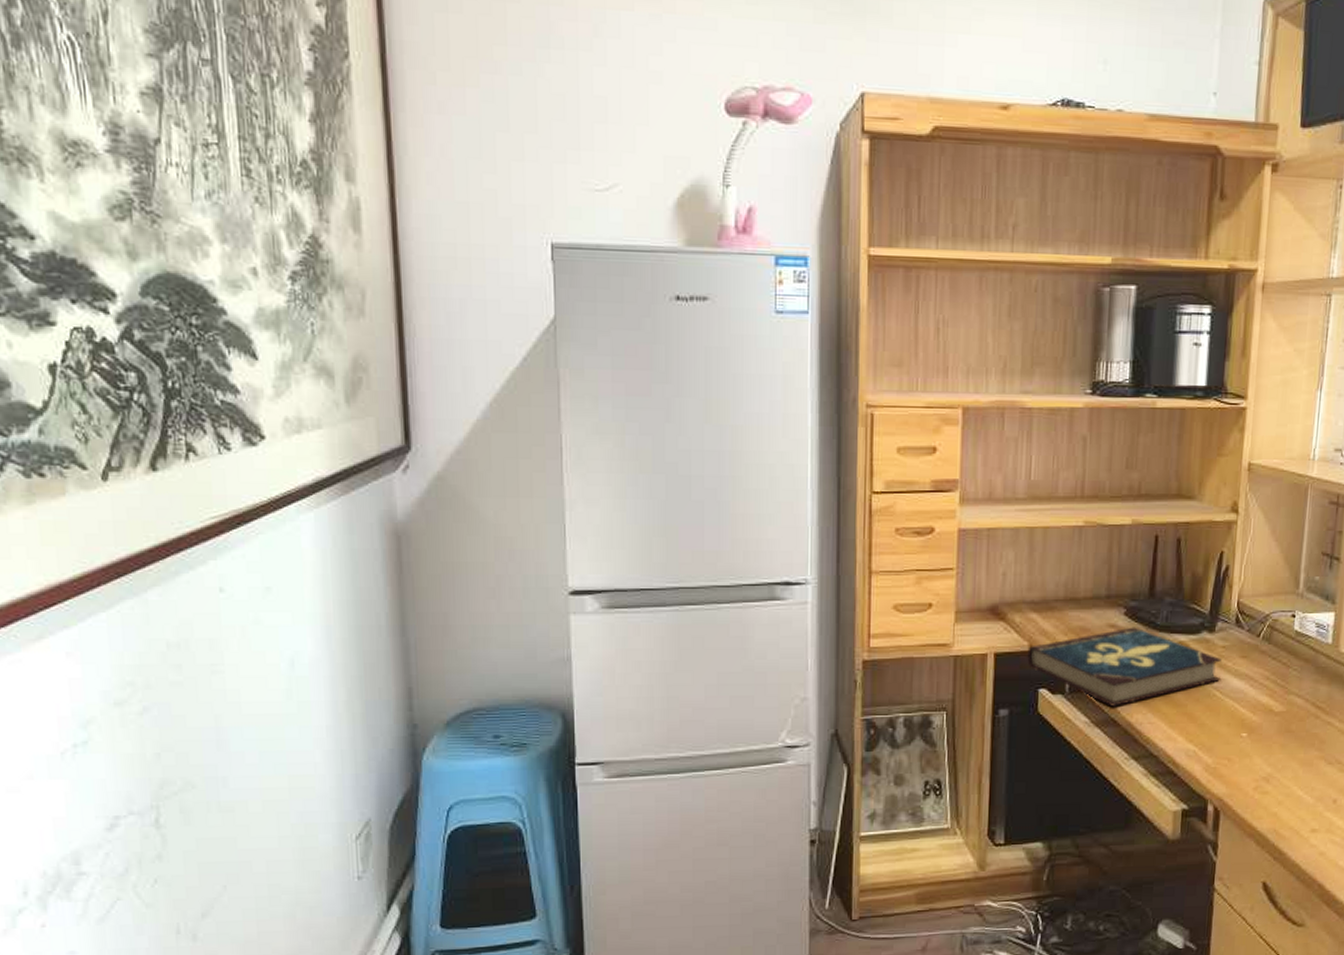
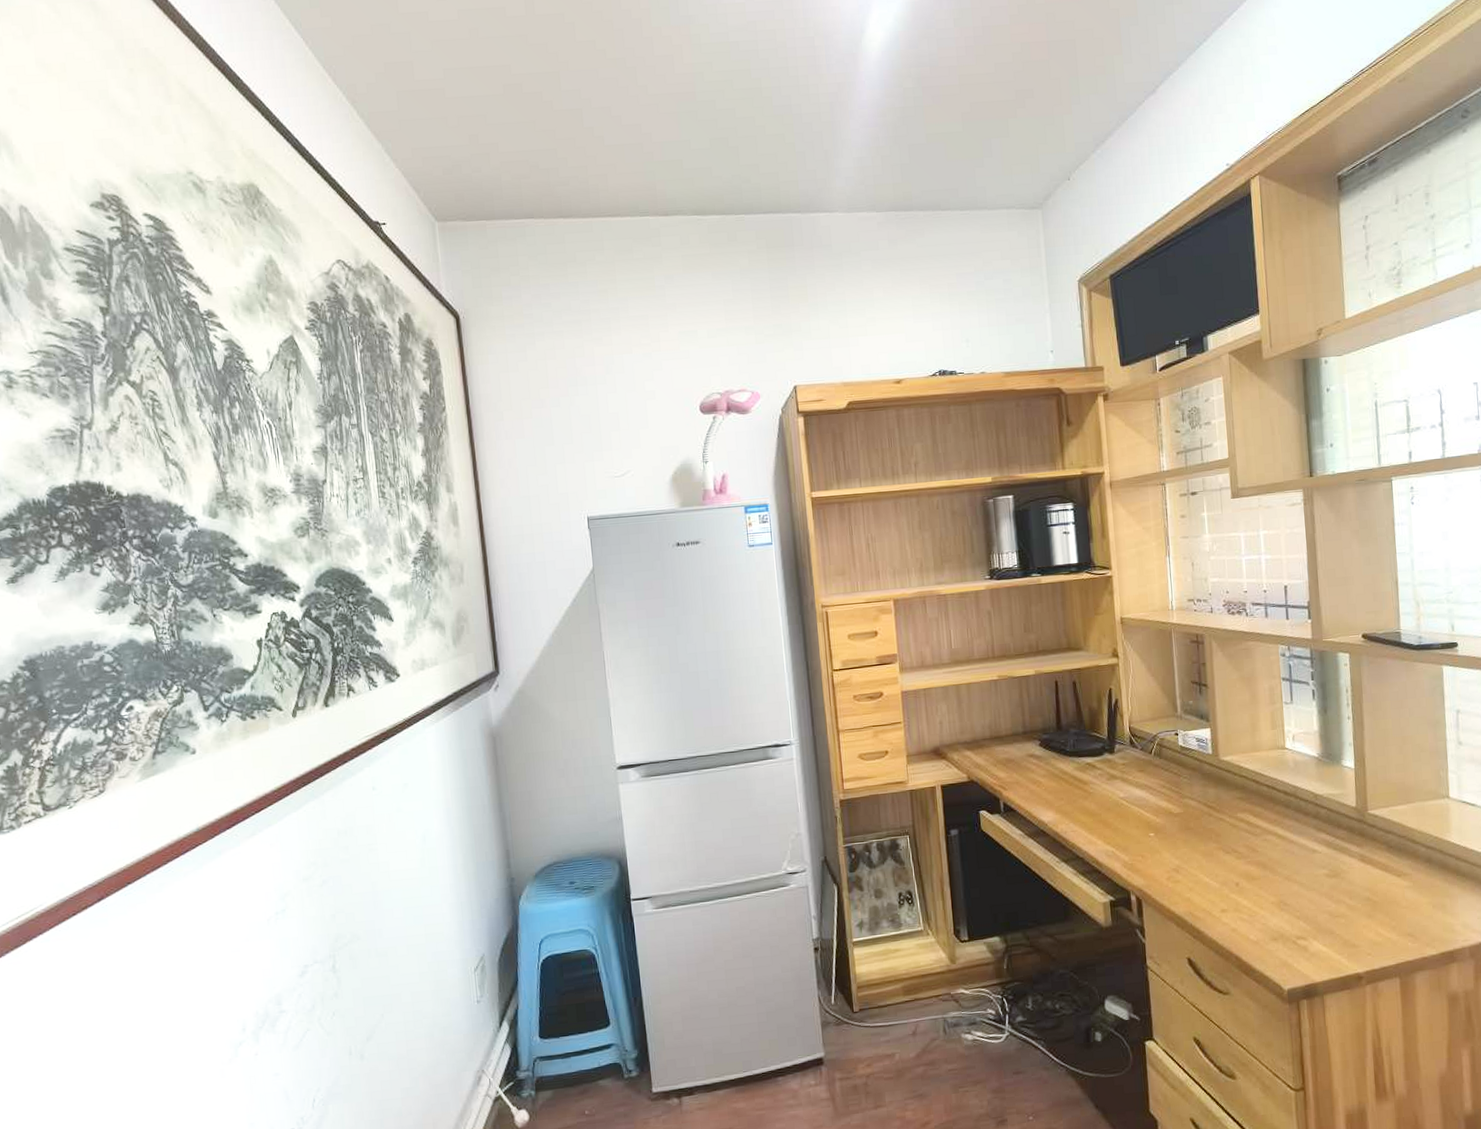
book: present [1027,627,1222,707] -> none [967,754,1125,821]

